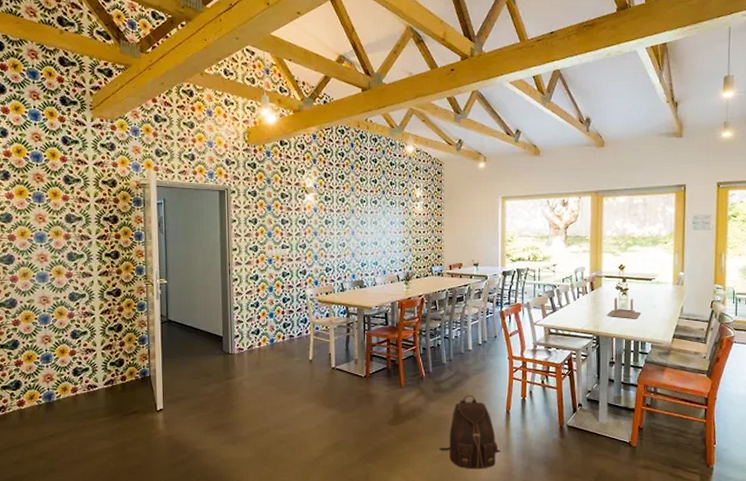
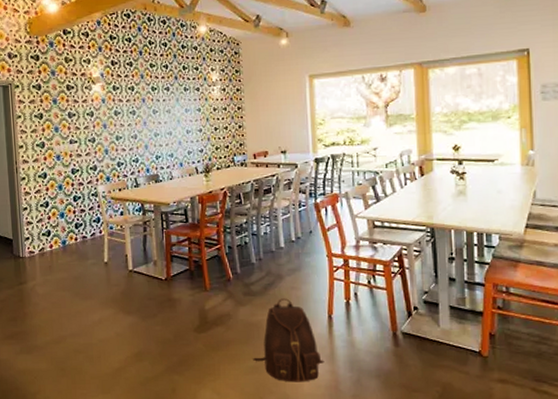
napkin holder: present [606,298,640,319] -> none [441,183,483,208]

